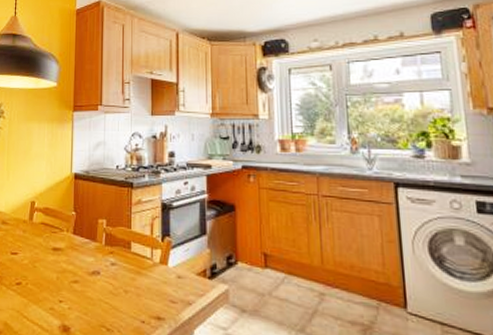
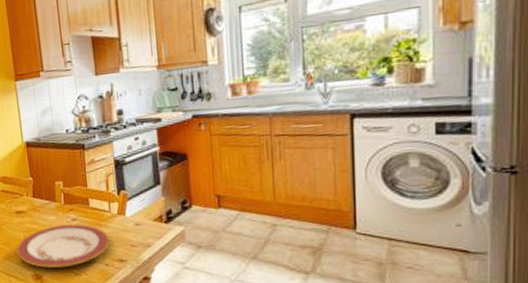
plate: none [47,268,149,320] -> present [17,224,110,268]

